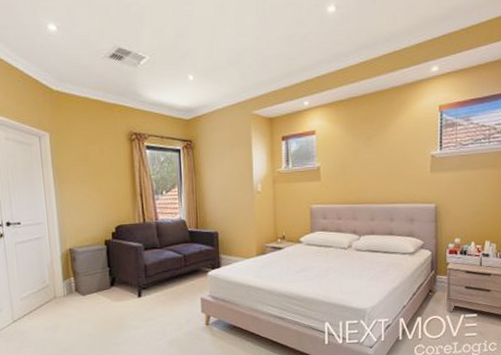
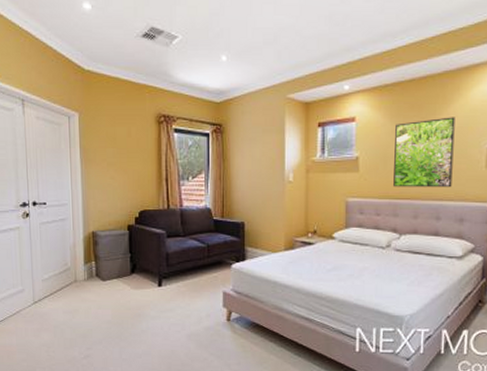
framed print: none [351,128,403,193] -> present [393,117,455,188]

